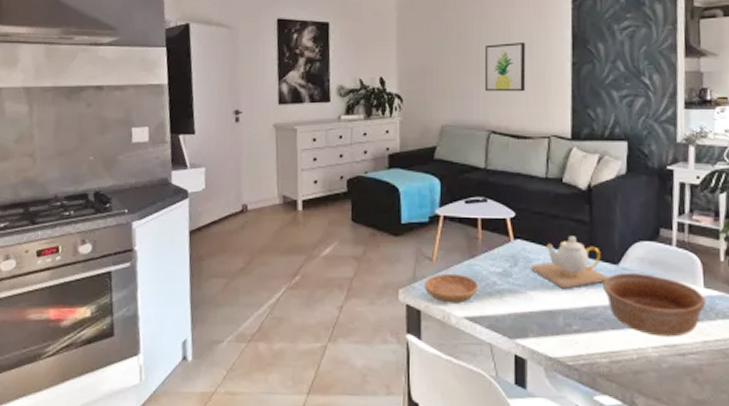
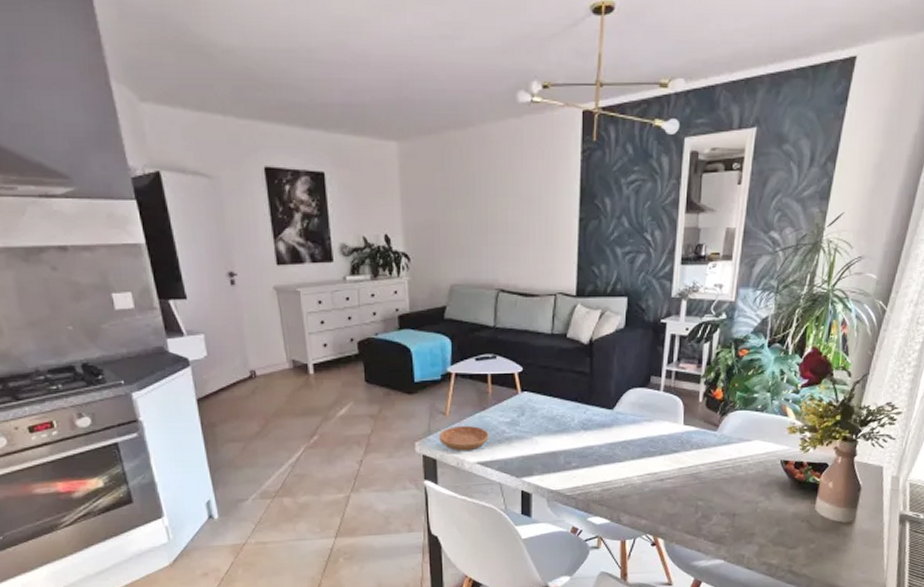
wall art: present [485,43,526,92] -> none [494,197,534,249]
teapot: present [531,236,608,289] -> none [537,386,604,433]
bowl: present [603,273,706,338] -> none [599,416,684,467]

